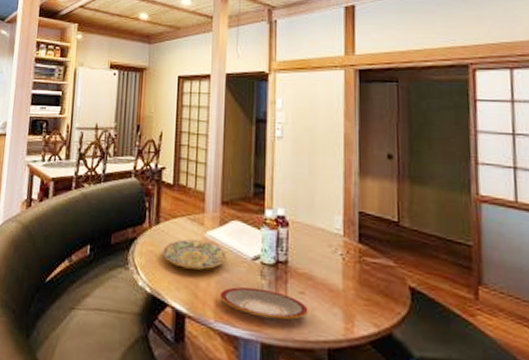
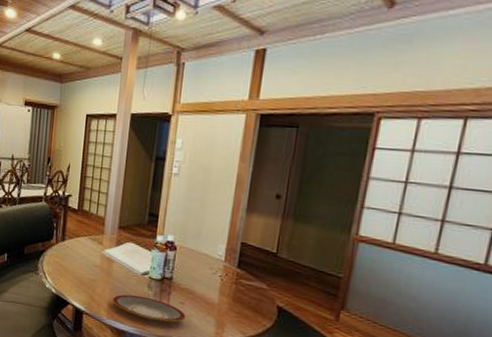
plate: present [162,239,226,270] -> none [66,254,120,279]

